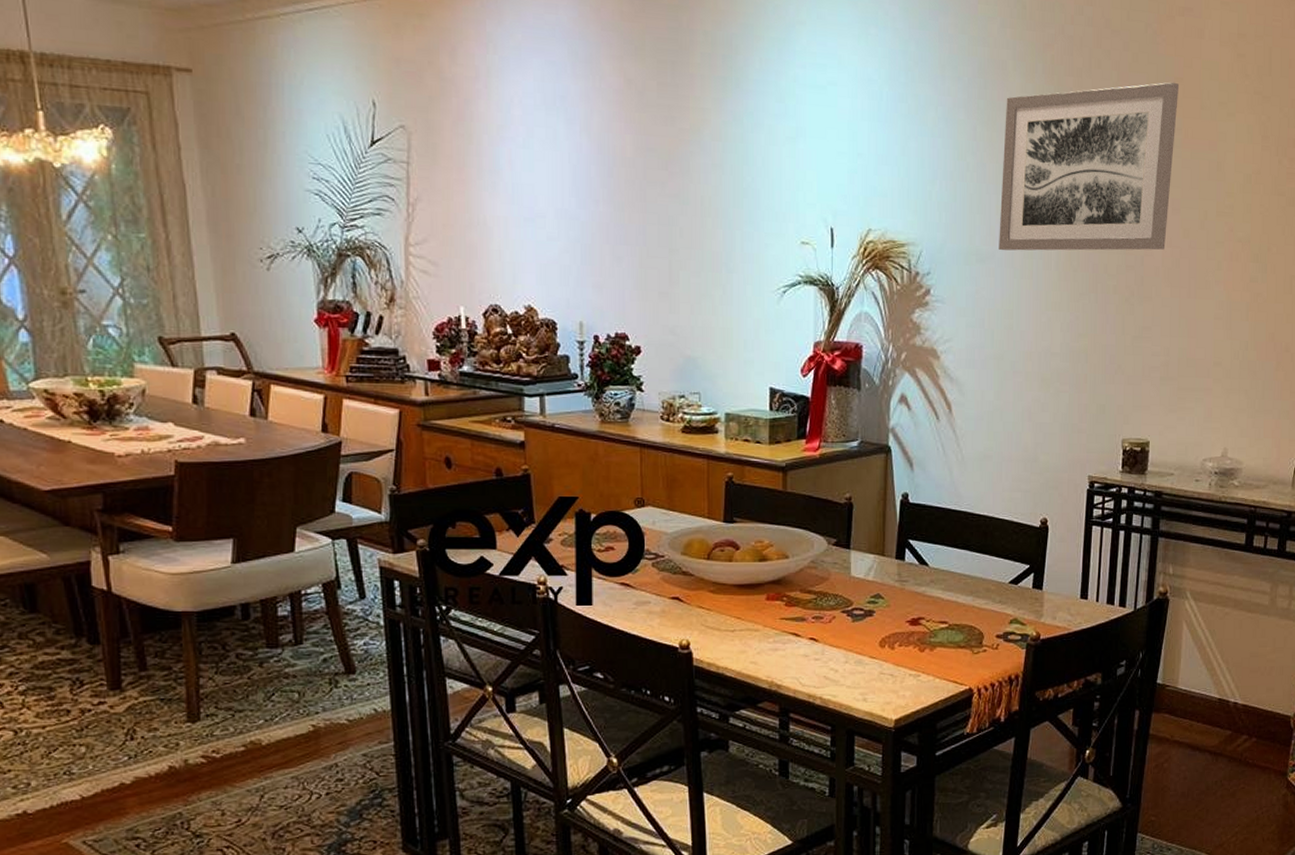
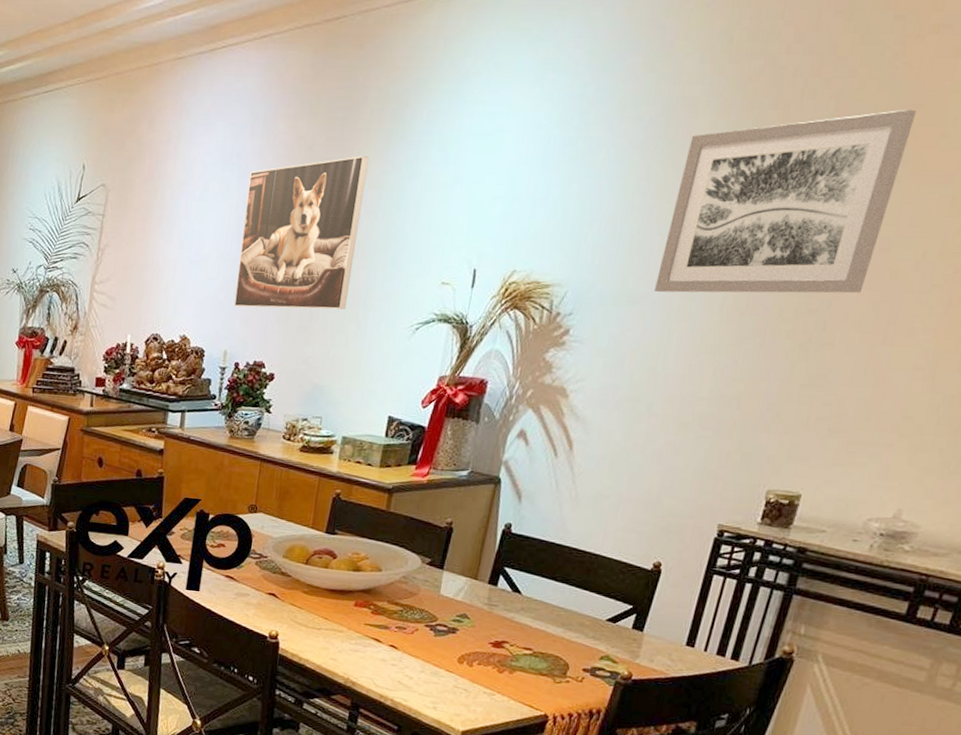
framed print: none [579,104,708,273] -> present [234,156,370,310]

